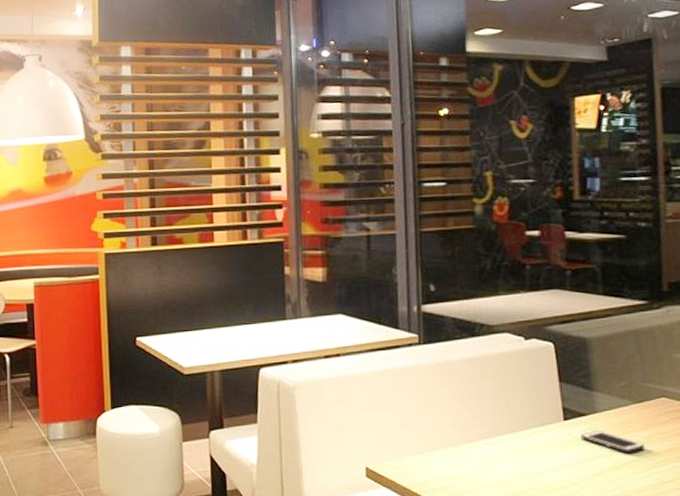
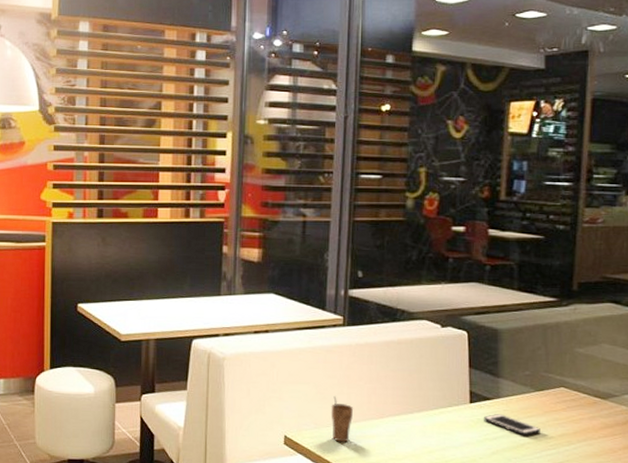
cup: none [413,421,439,471] -> present [331,396,354,442]

